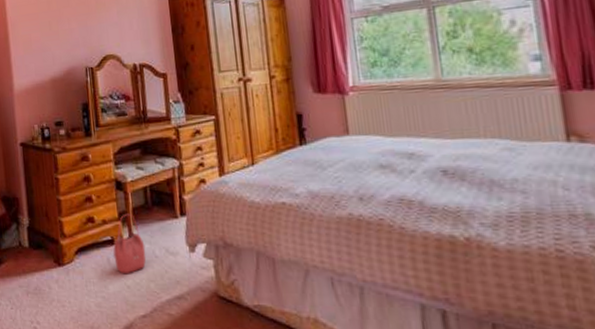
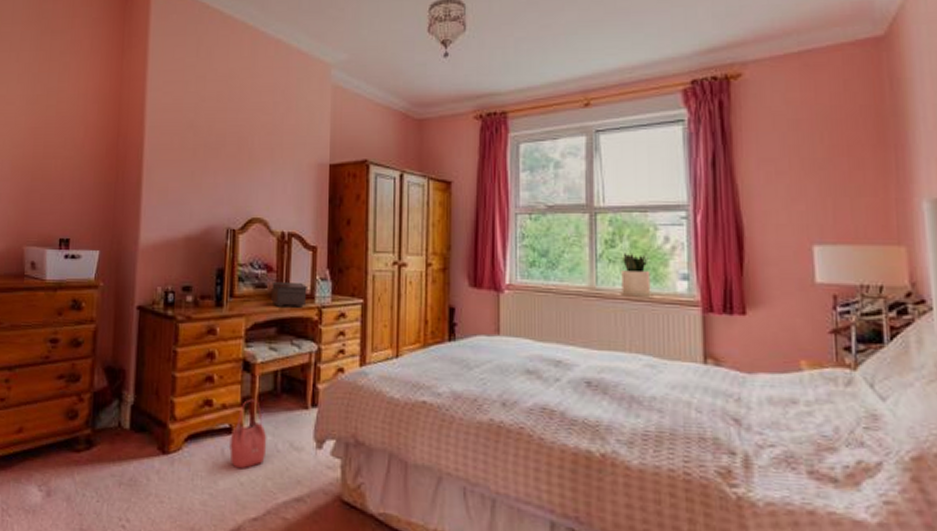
jewelry box: none [131,108,164,131] -> present [271,281,309,308]
planter: none [467,39,504,85] -> present [620,253,653,298]

